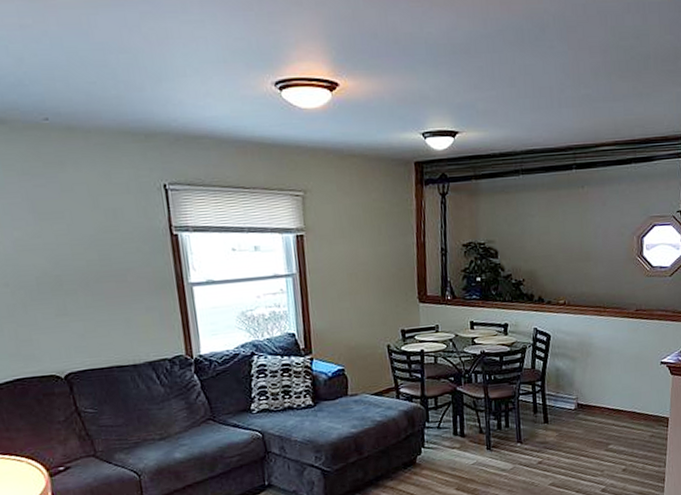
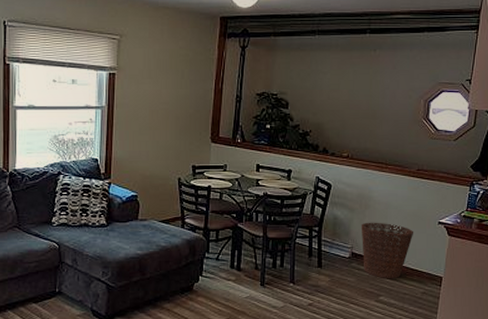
basket: none [584,369,638,427] -> present [361,222,414,279]

